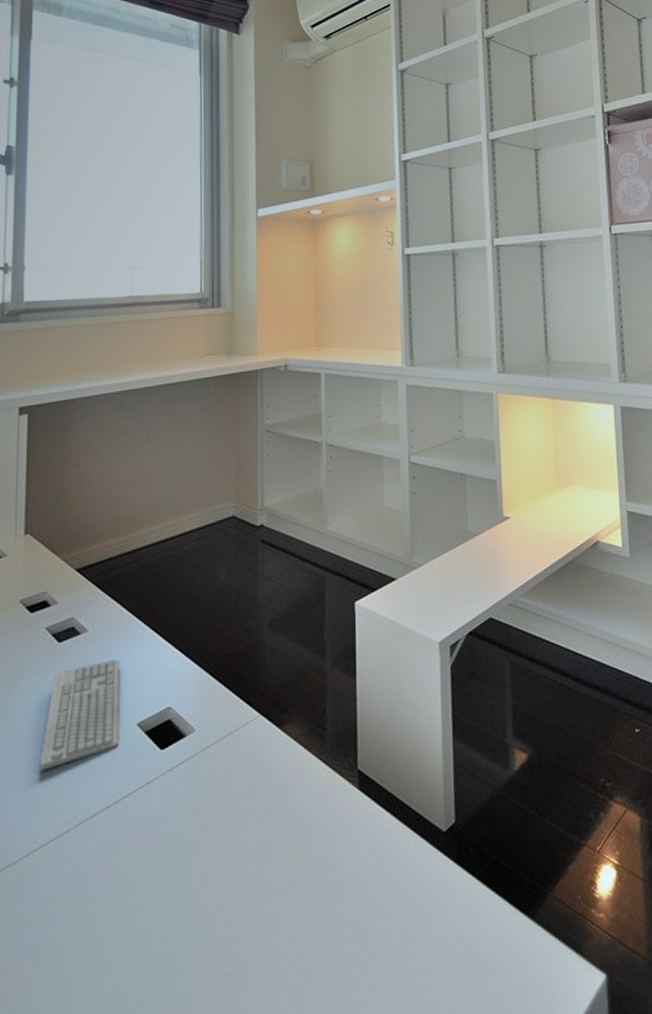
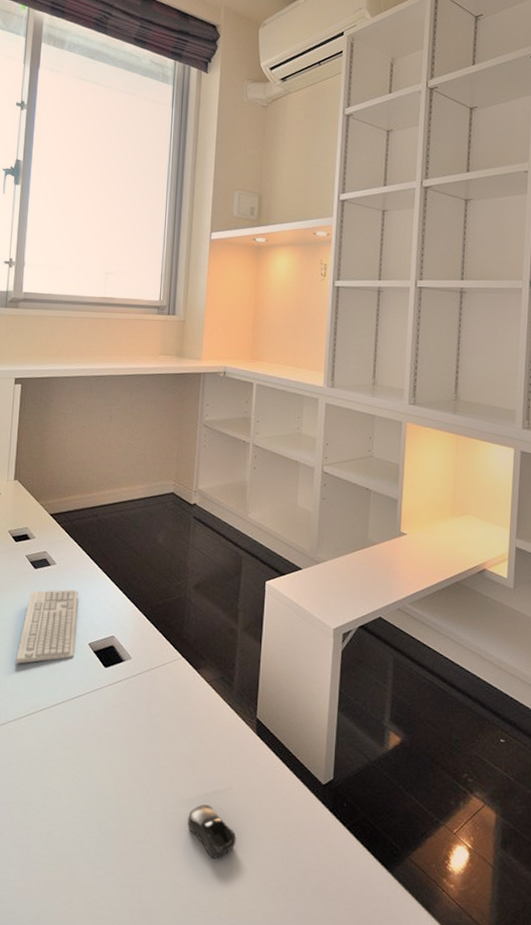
computer mouse: none [282,893,346,961] -> present [187,804,237,859]

